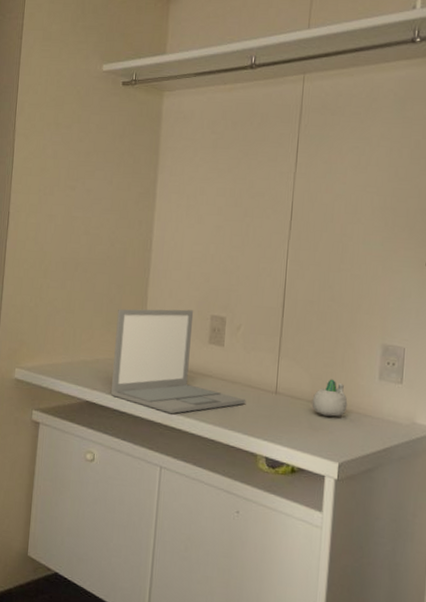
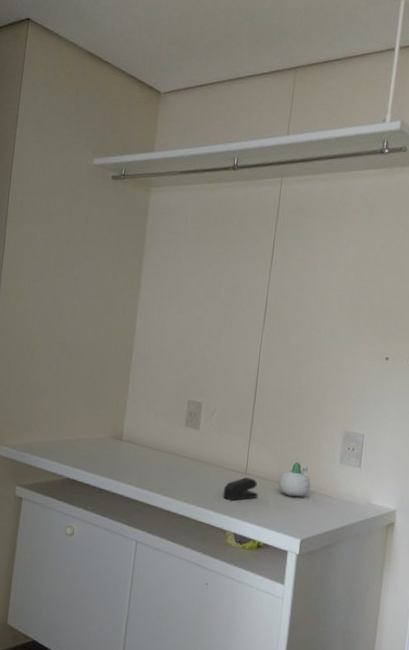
laptop: present [110,309,245,414] -> none [91,391,217,492]
stapler: none [251,396,291,423] -> present [222,476,258,501]

